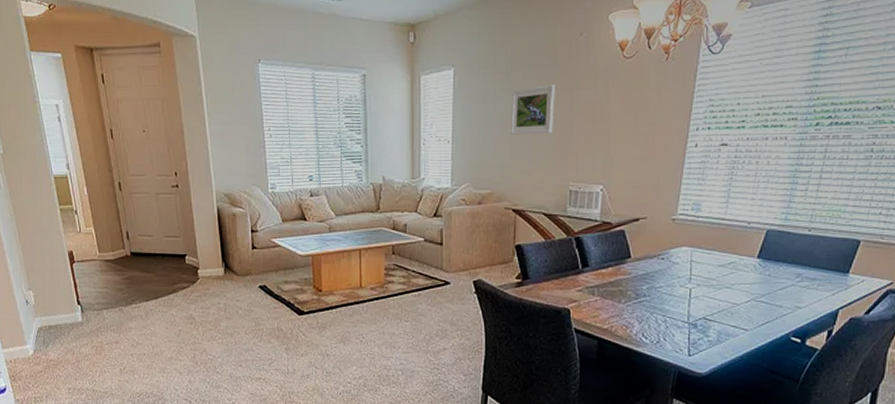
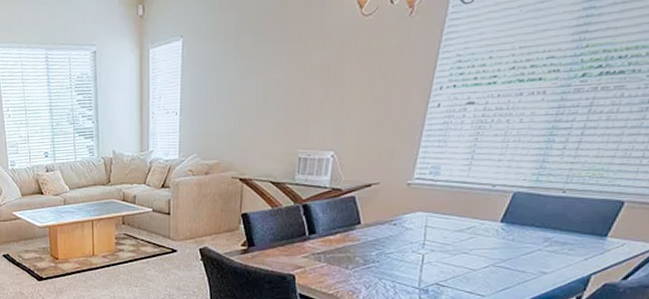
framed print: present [511,84,555,135] -> none [239,49,287,104]

